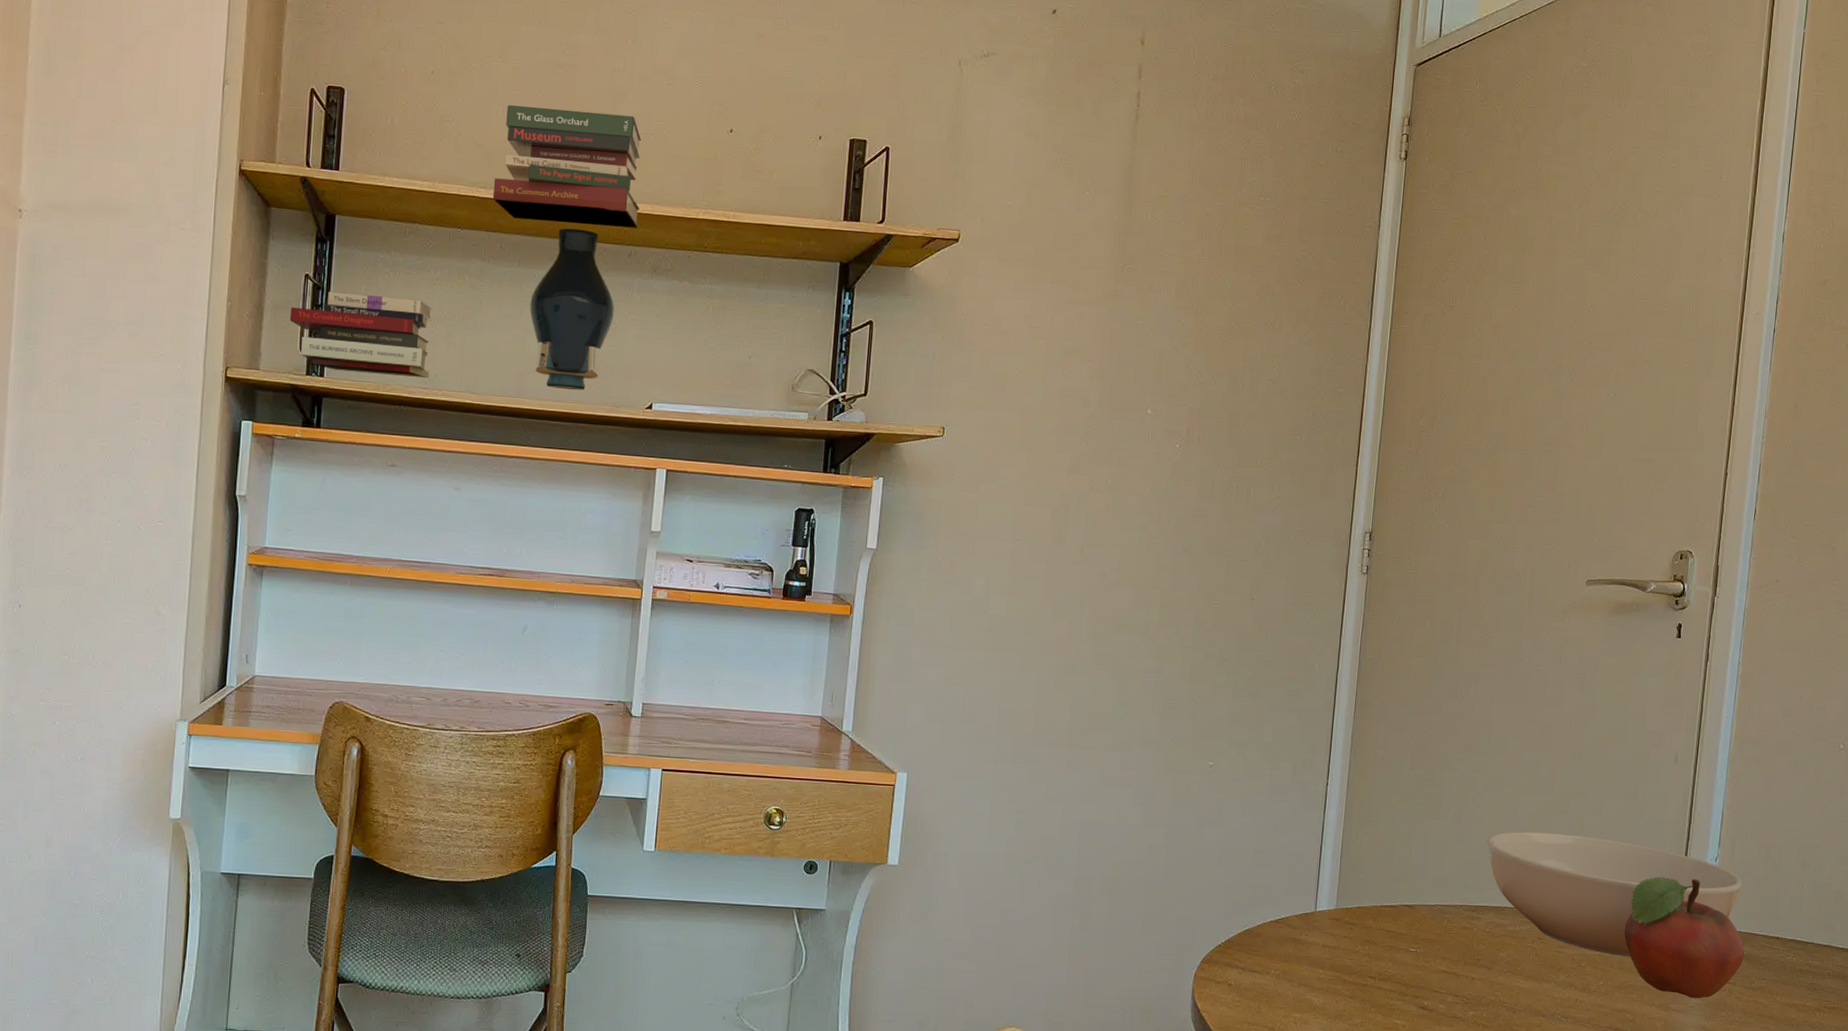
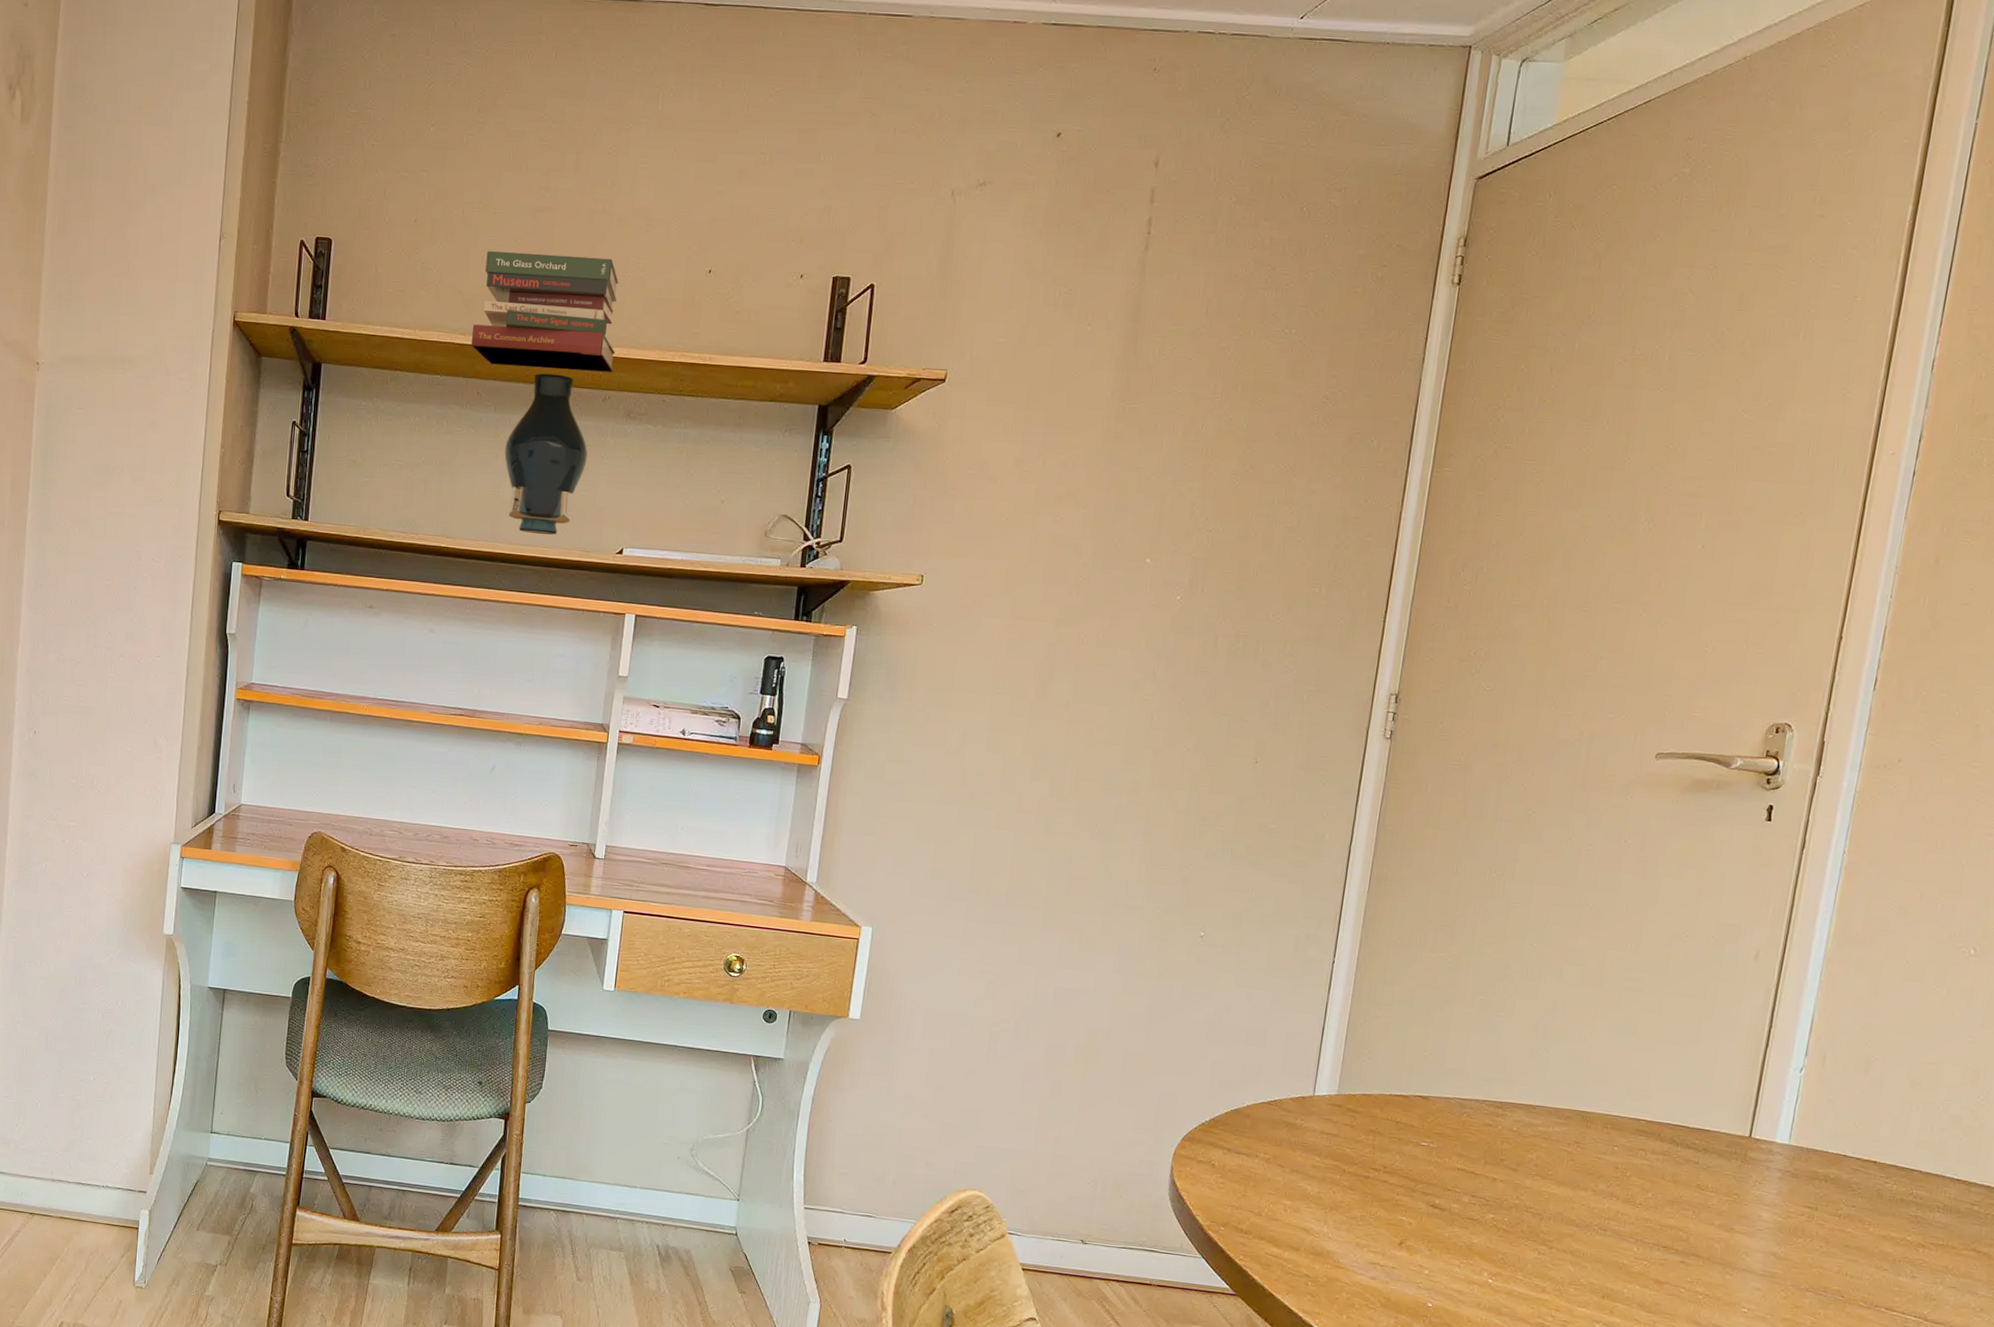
books: present [289,291,432,378] -> none [277,437,411,522]
bowl: present [1486,831,1743,957] -> none [1518,1024,1834,1170]
fruit: present [1624,876,1745,999] -> none [1680,1084,1831,1222]

